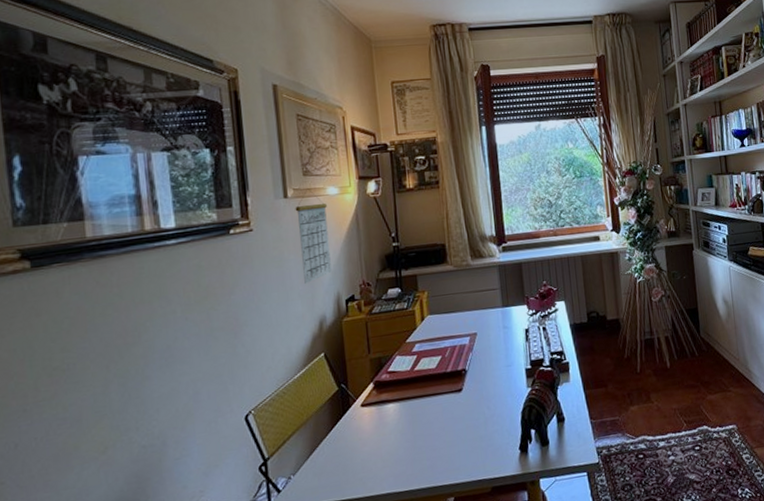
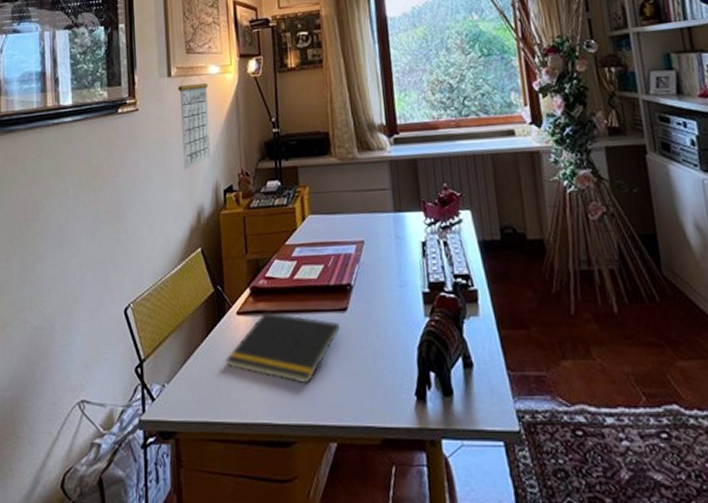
notepad: none [351,400,456,455] -> present [226,310,340,384]

